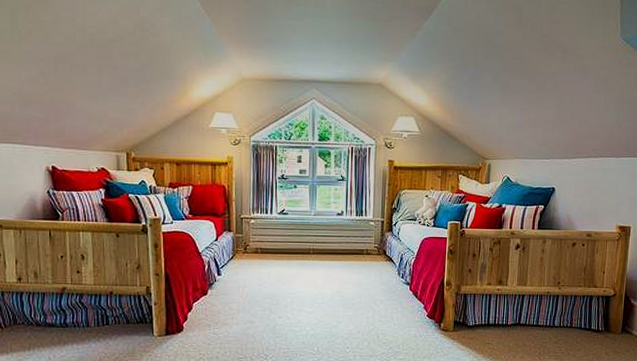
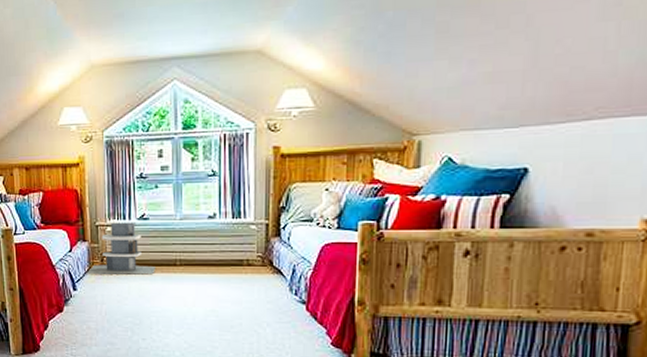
architectural model: none [230,216,292,262] -> present [86,222,155,275]

